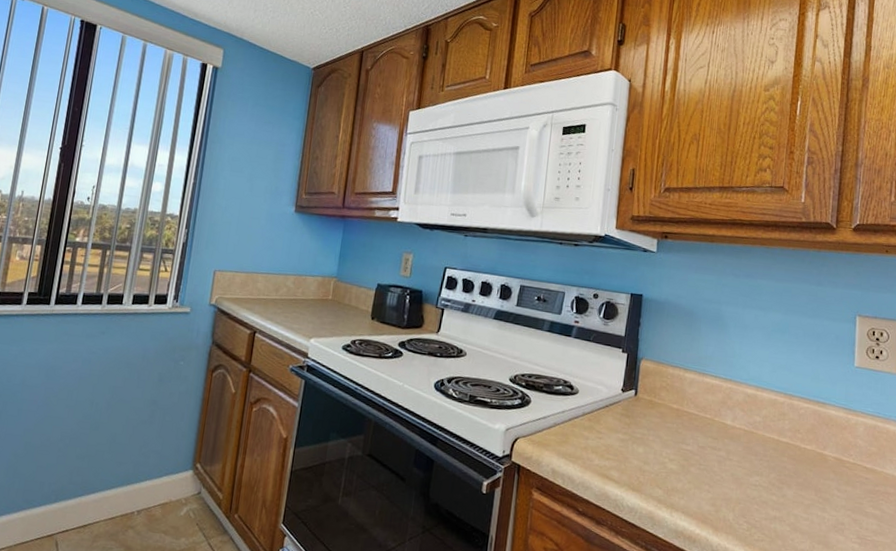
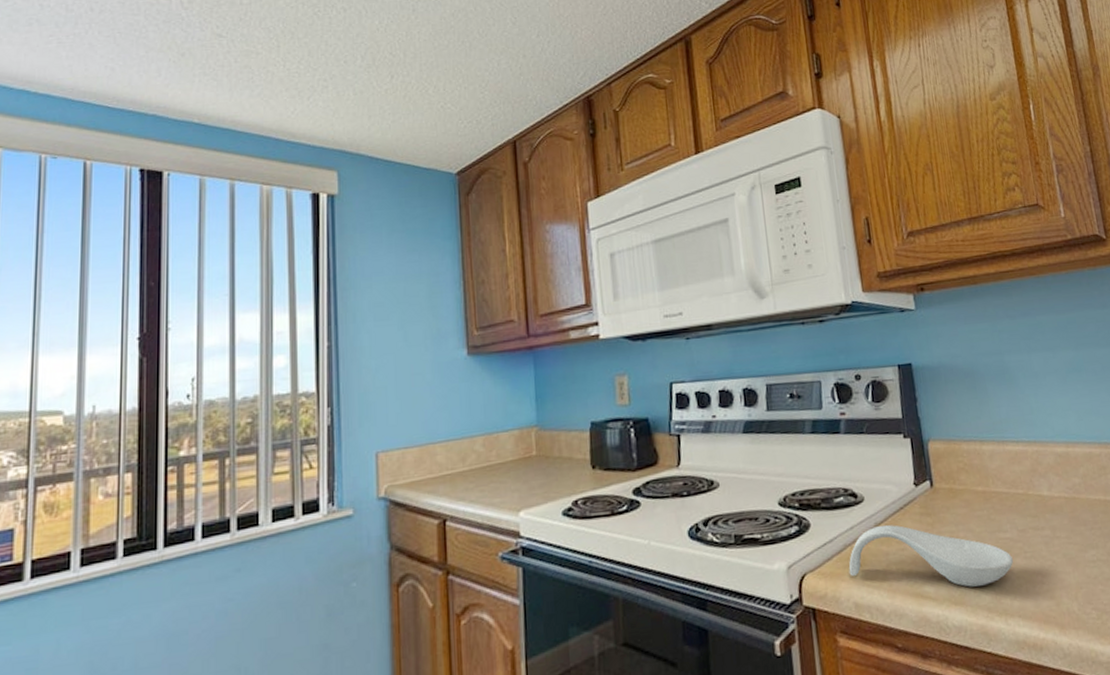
spoon rest: none [553,415,689,482] -> present [848,524,1013,587]

